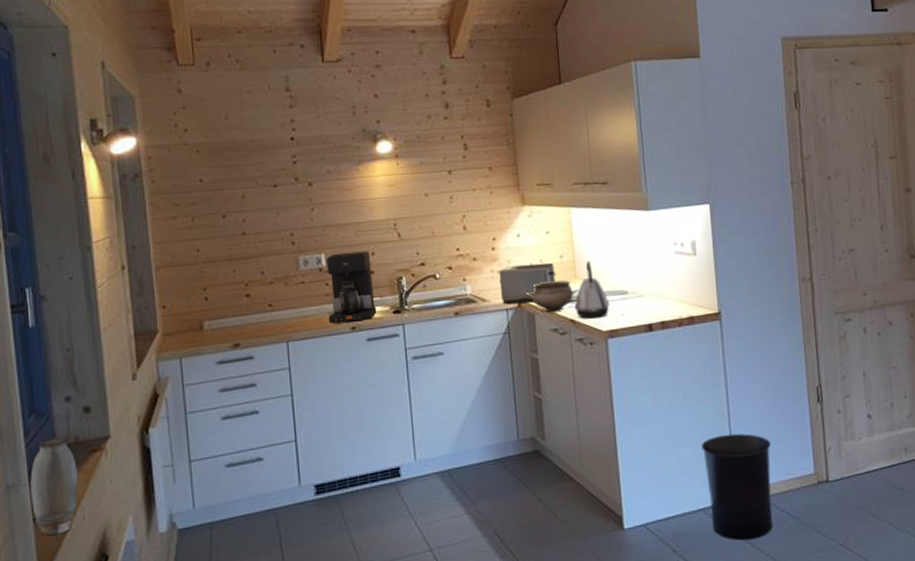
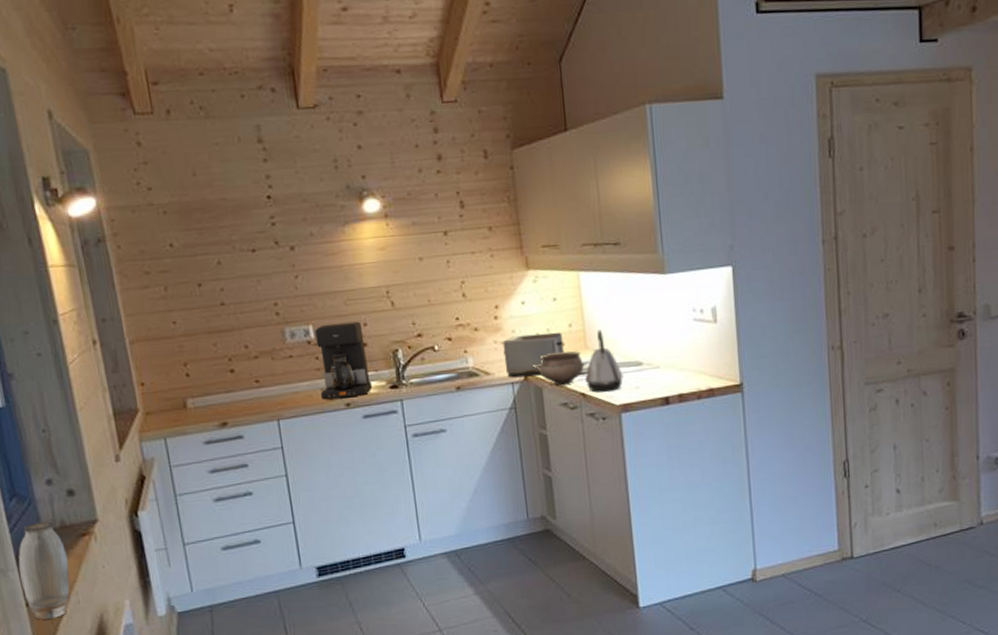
waste bin: present [701,433,773,540] -> none [720,510,794,617]

